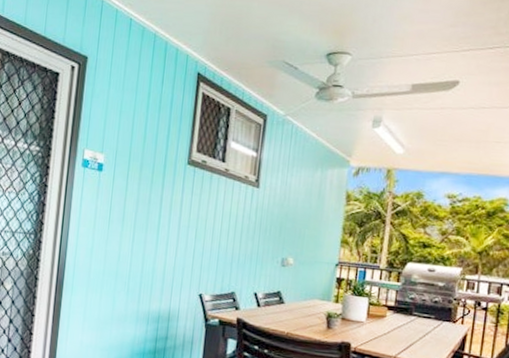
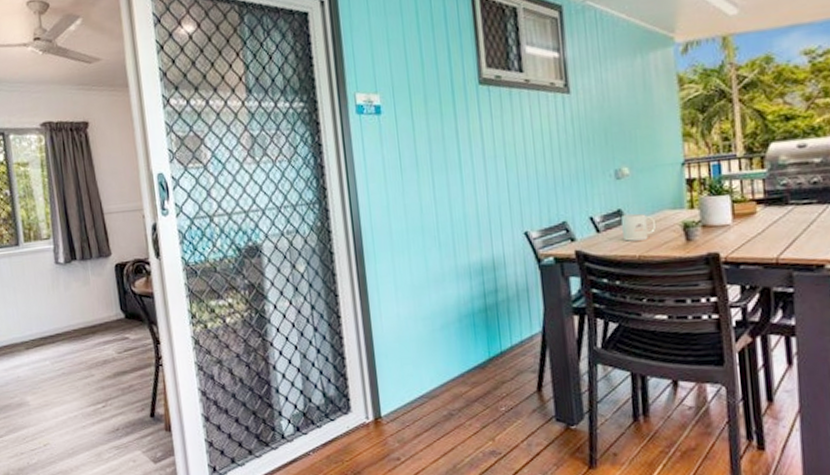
mug: none [277,296,307,321] -> present [620,213,657,242]

